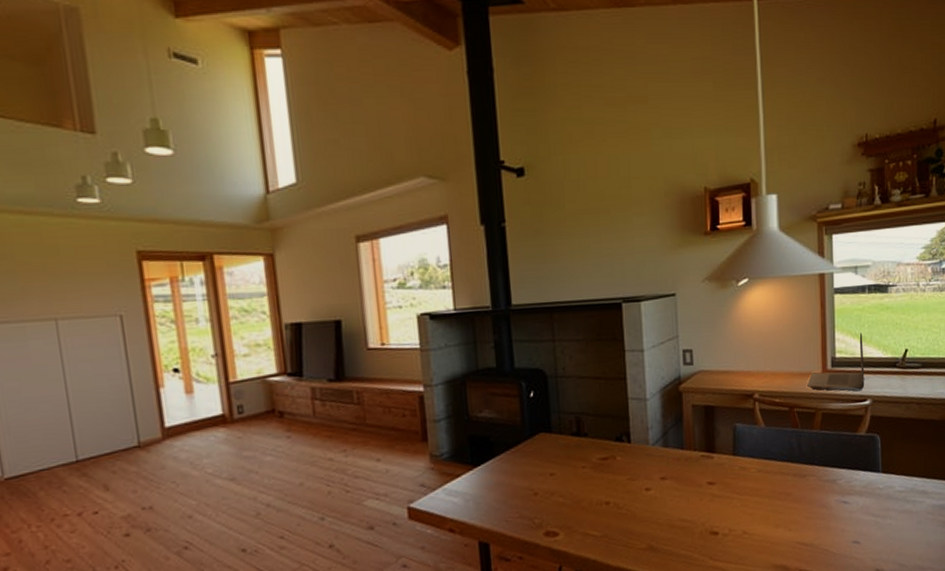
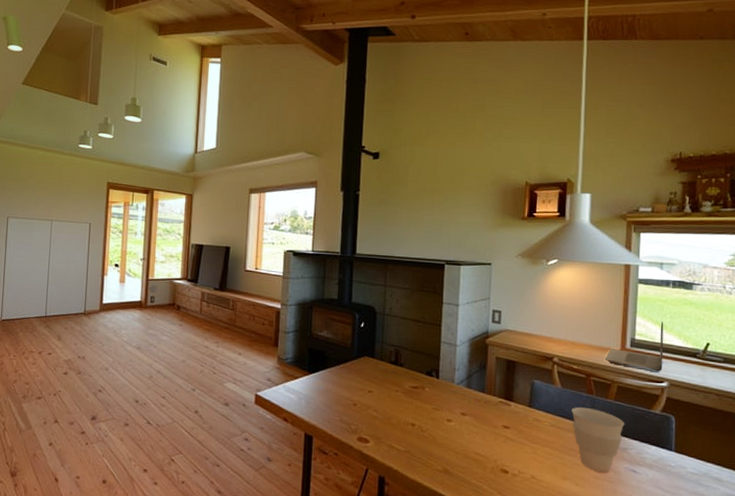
cup: none [778,443,833,512] -> present [571,406,625,473]

